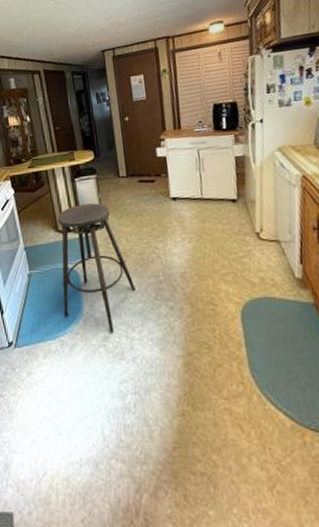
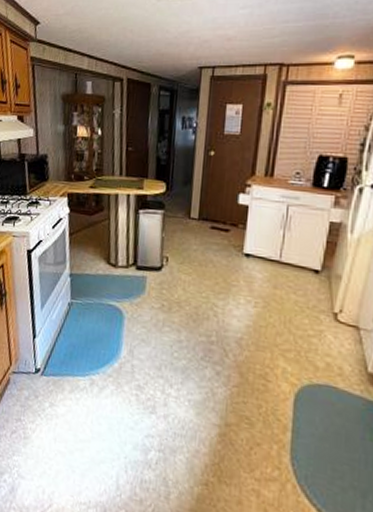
stool: present [57,203,135,333] -> none [99,239,183,384]

